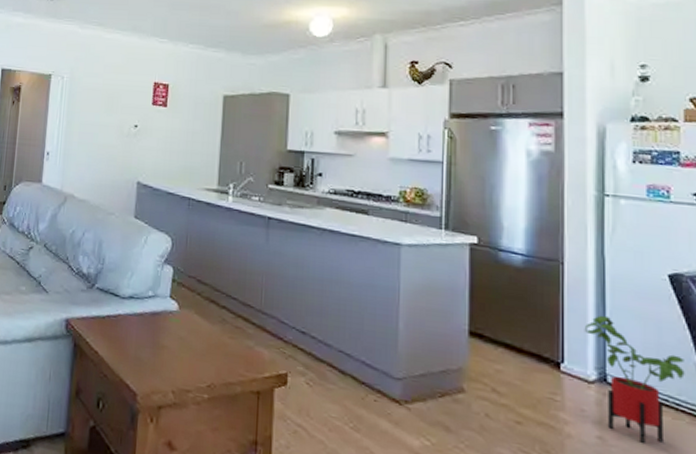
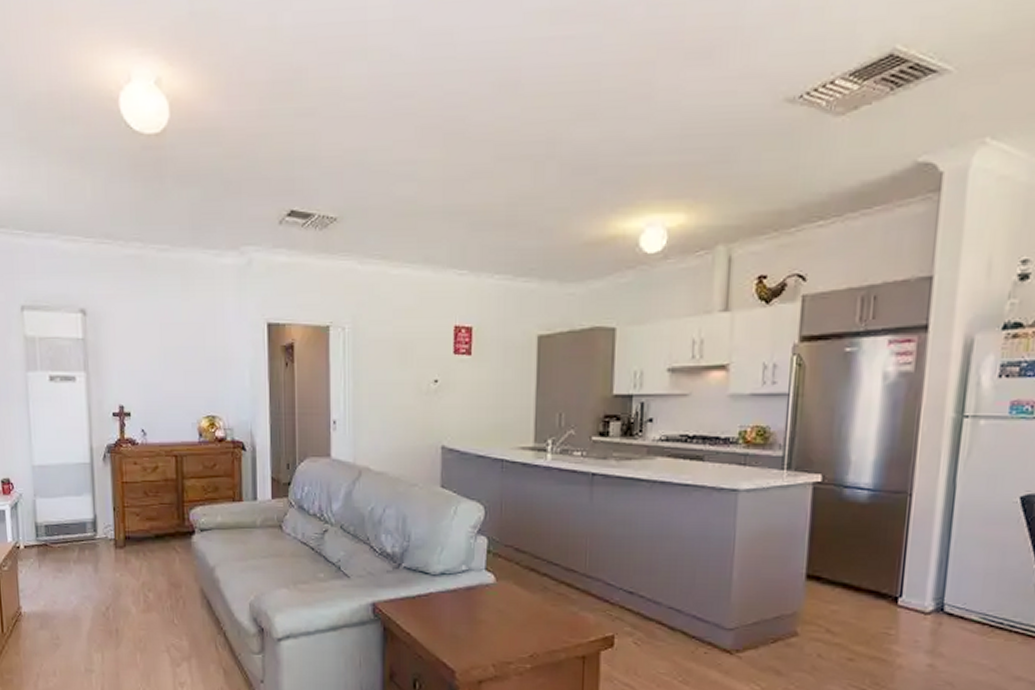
house plant: present [584,315,685,443] -> none [926,545,1025,666]

